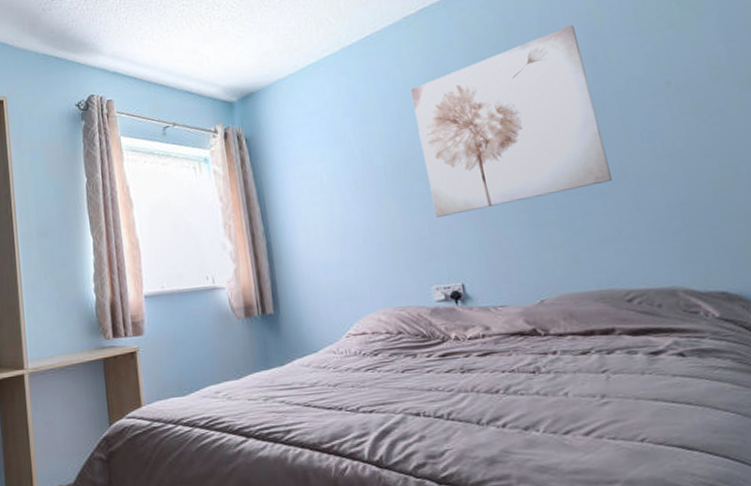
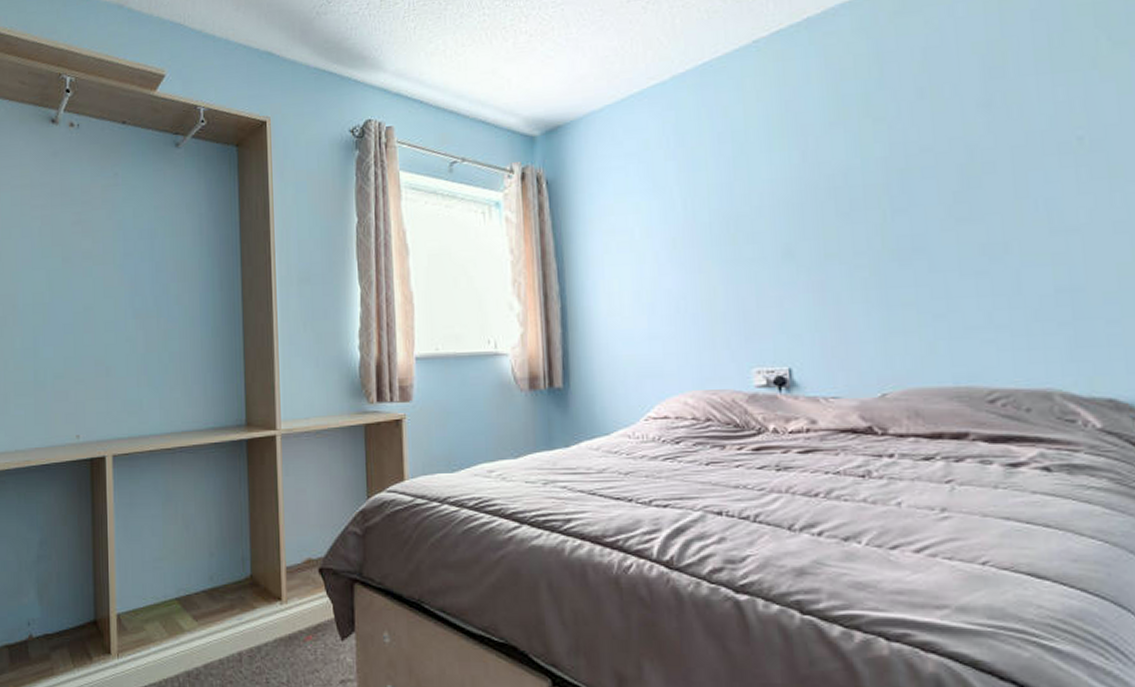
wall art: present [410,25,612,218] -> none [751,59,990,289]

